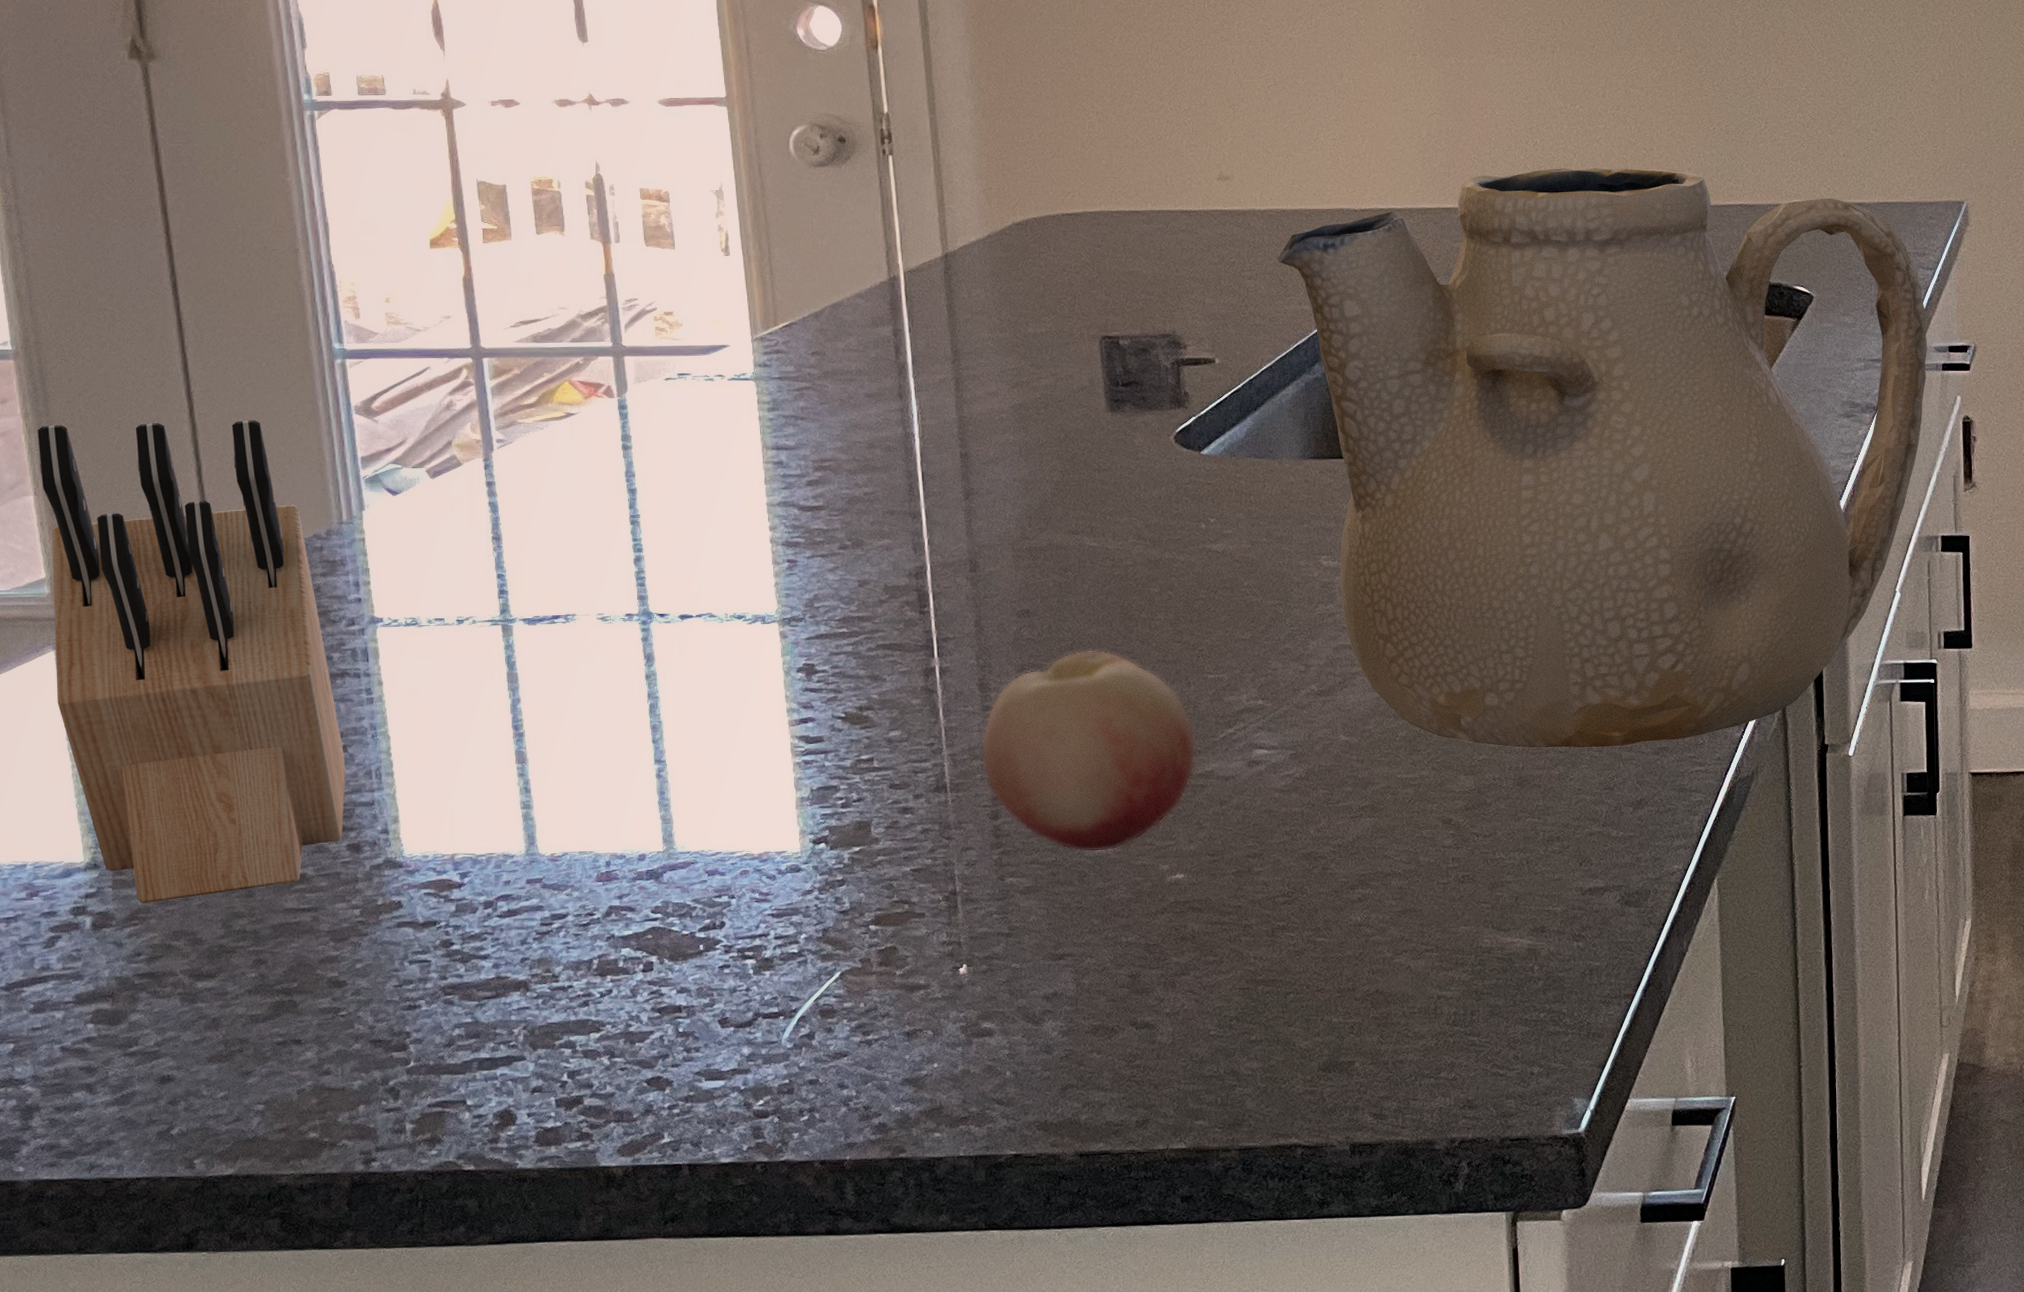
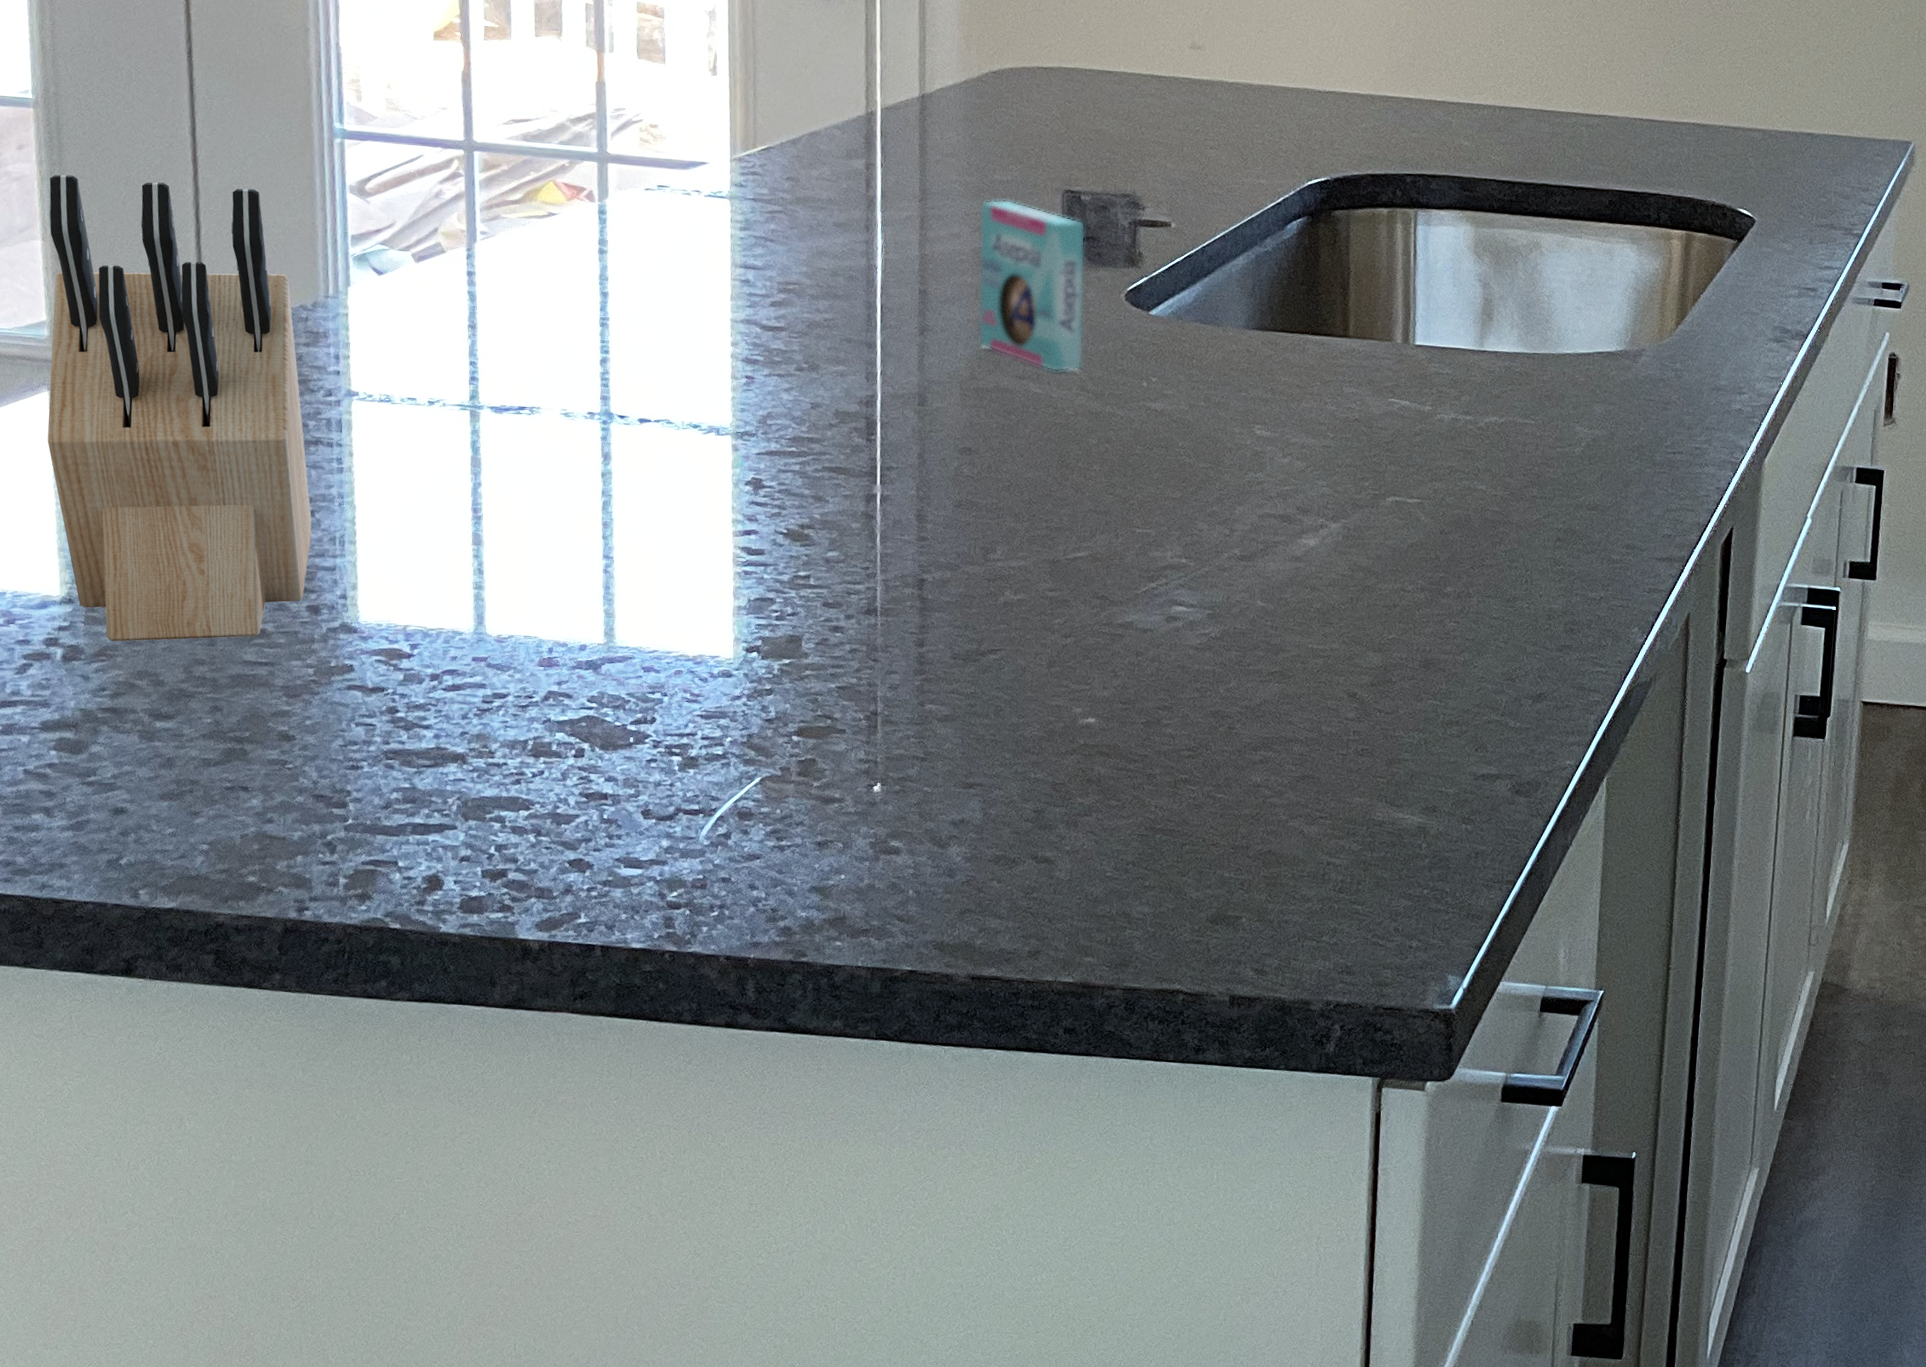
fruit: present [981,650,1196,853] -> none [912,492,1119,689]
cosmetic container: none [1016,352,1137,523] -> present [978,199,1086,372]
teapot: present [1277,168,1927,749] -> none [1240,69,1863,640]

